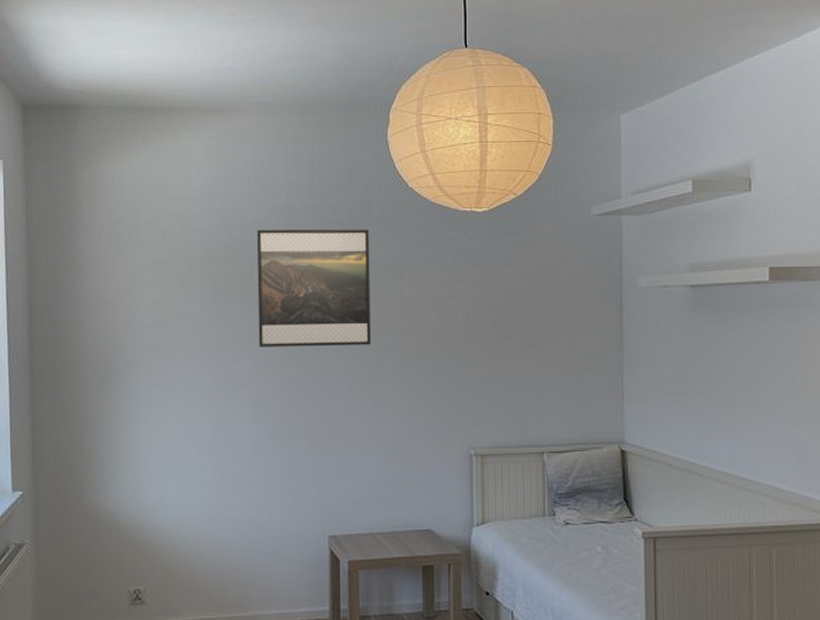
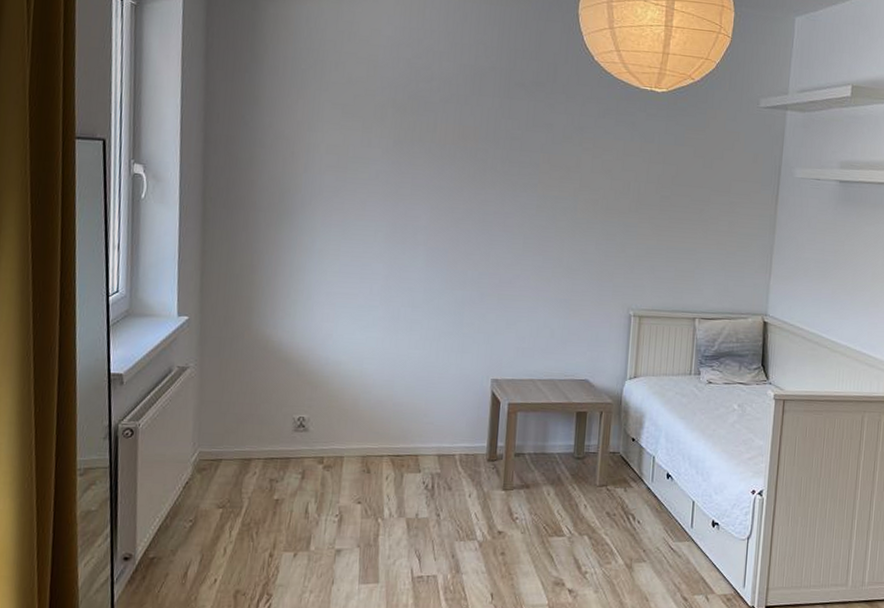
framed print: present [256,229,371,347] -> none [437,84,554,206]

